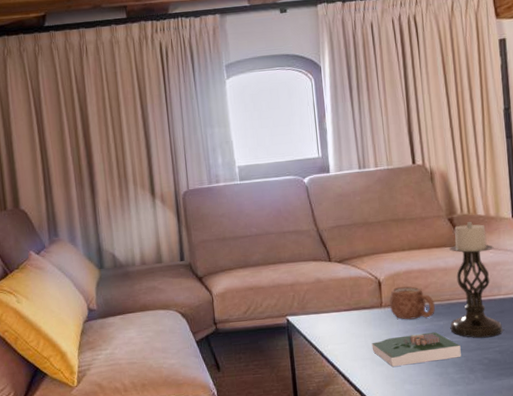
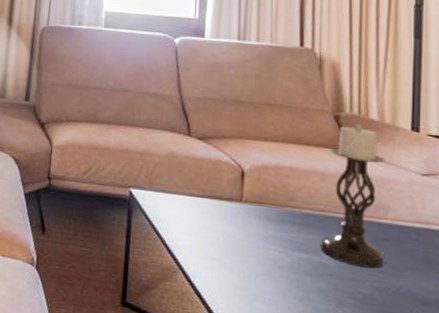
book: present [371,332,461,367] -> none [223,240,330,285]
mug: present [389,285,435,320] -> none [251,181,305,227]

